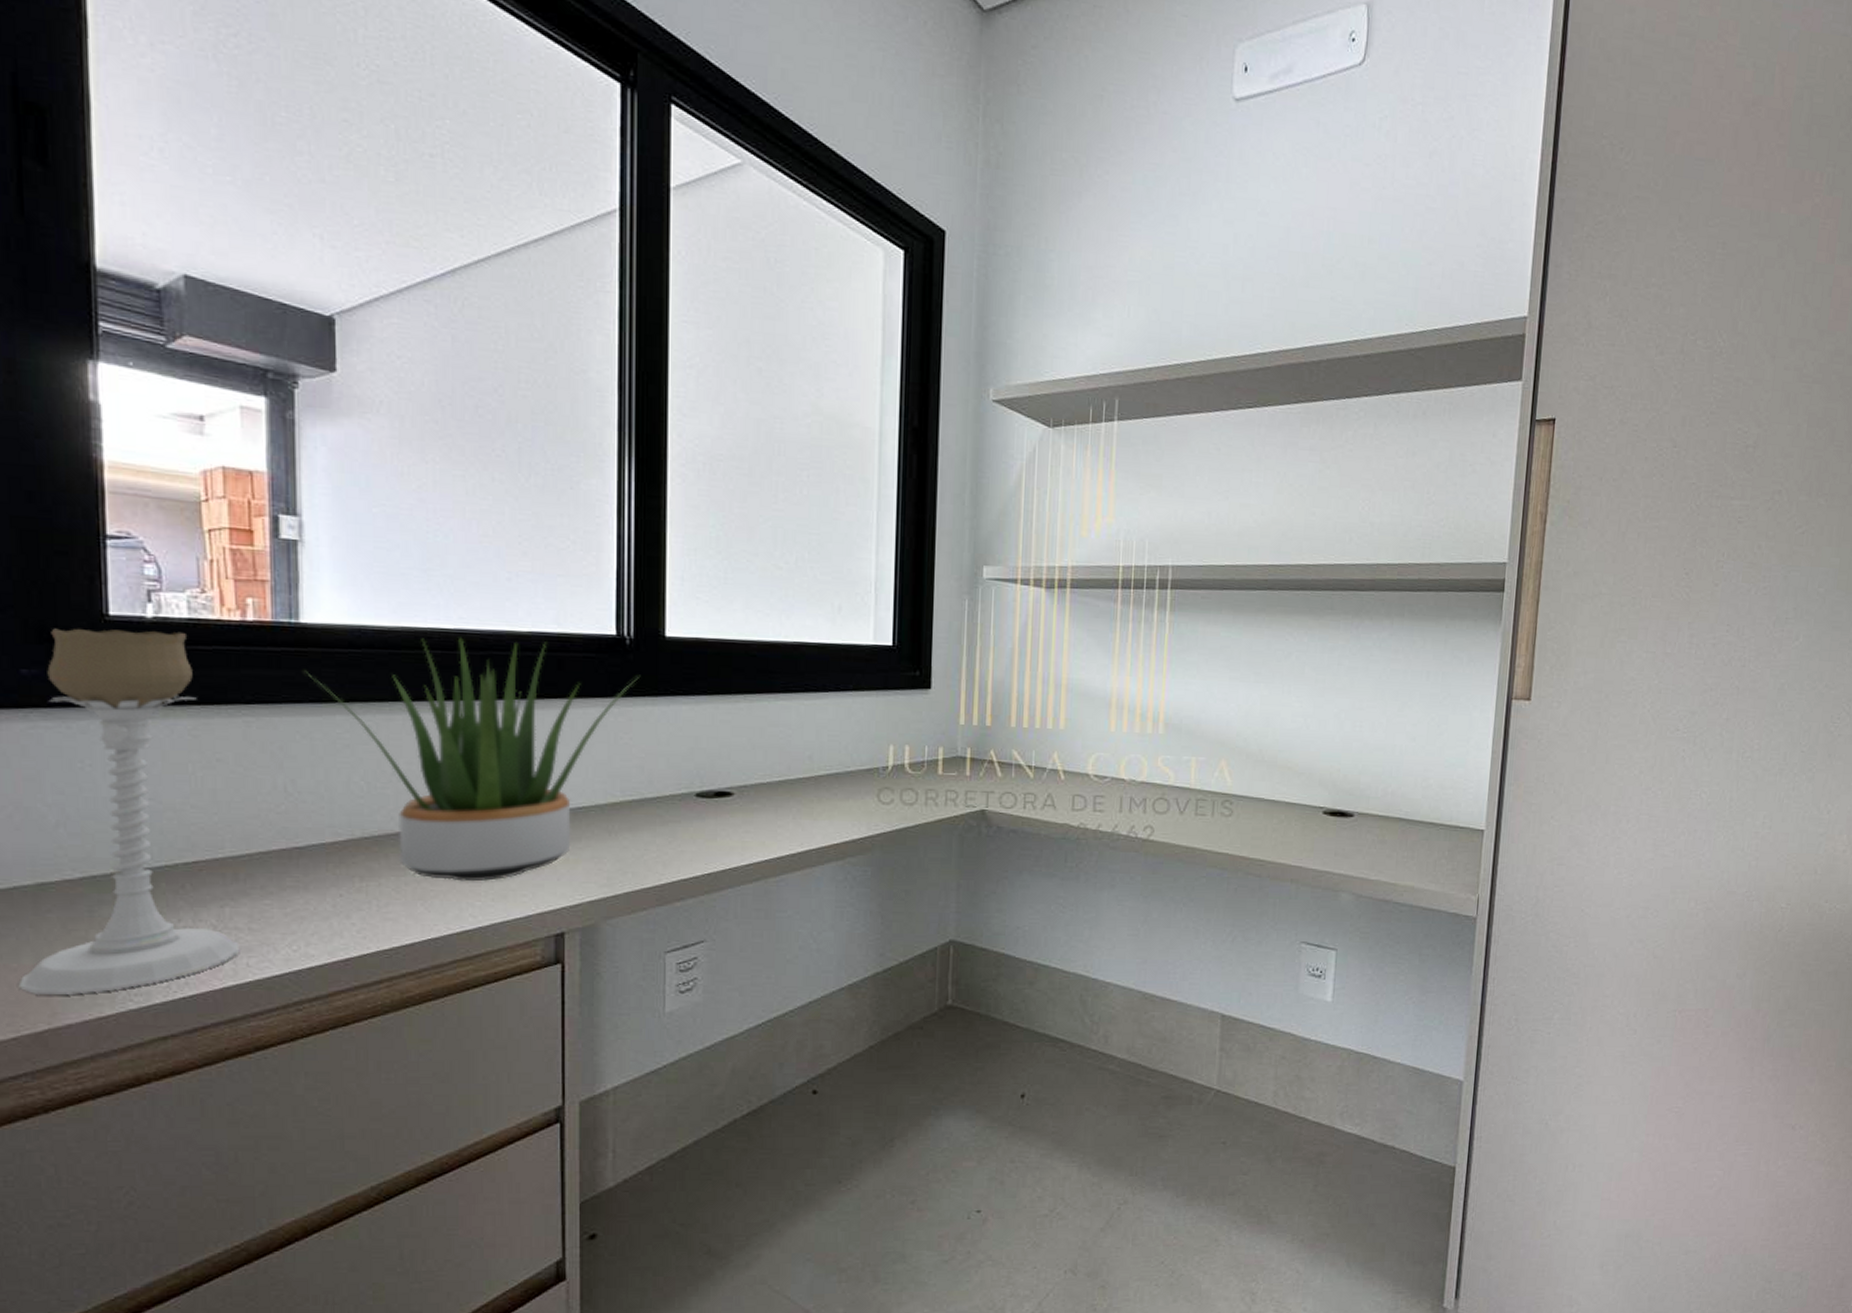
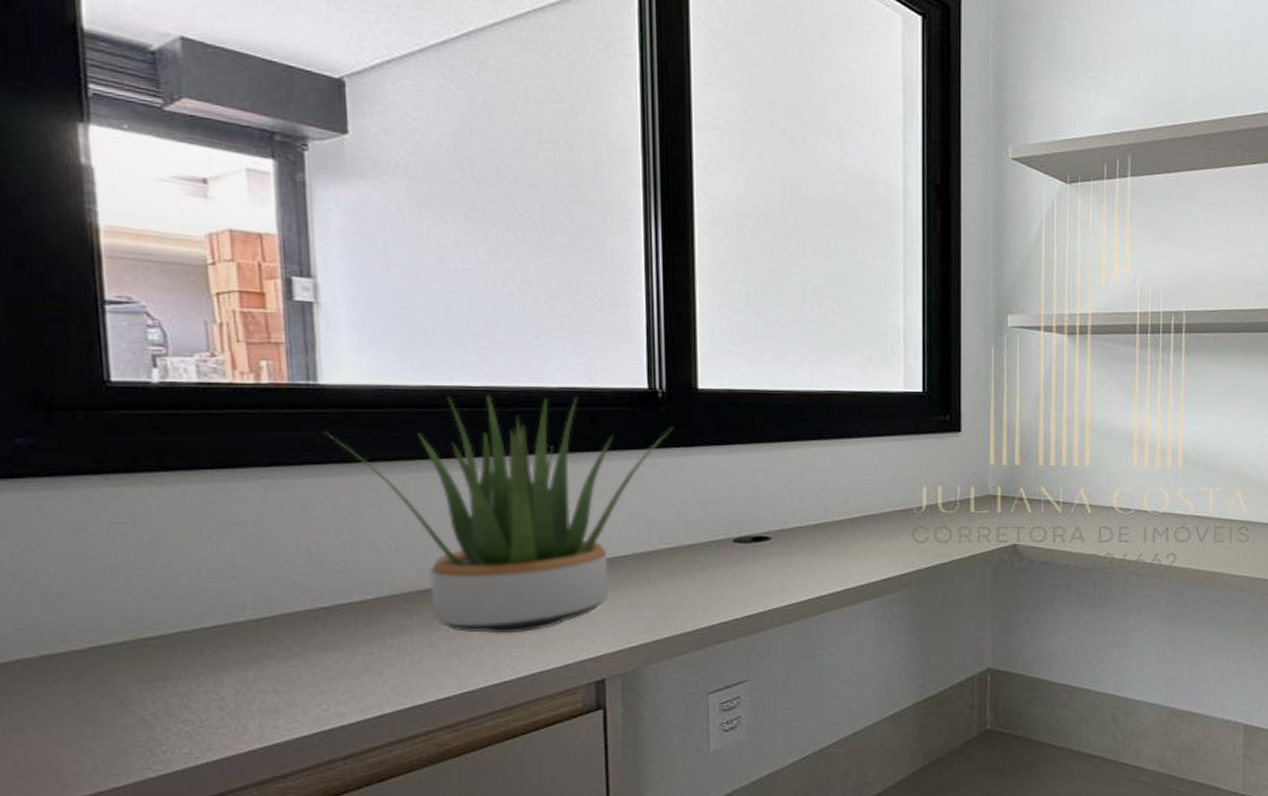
candle holder: present [18,628,240,995] -> none [24,395,266,768]

